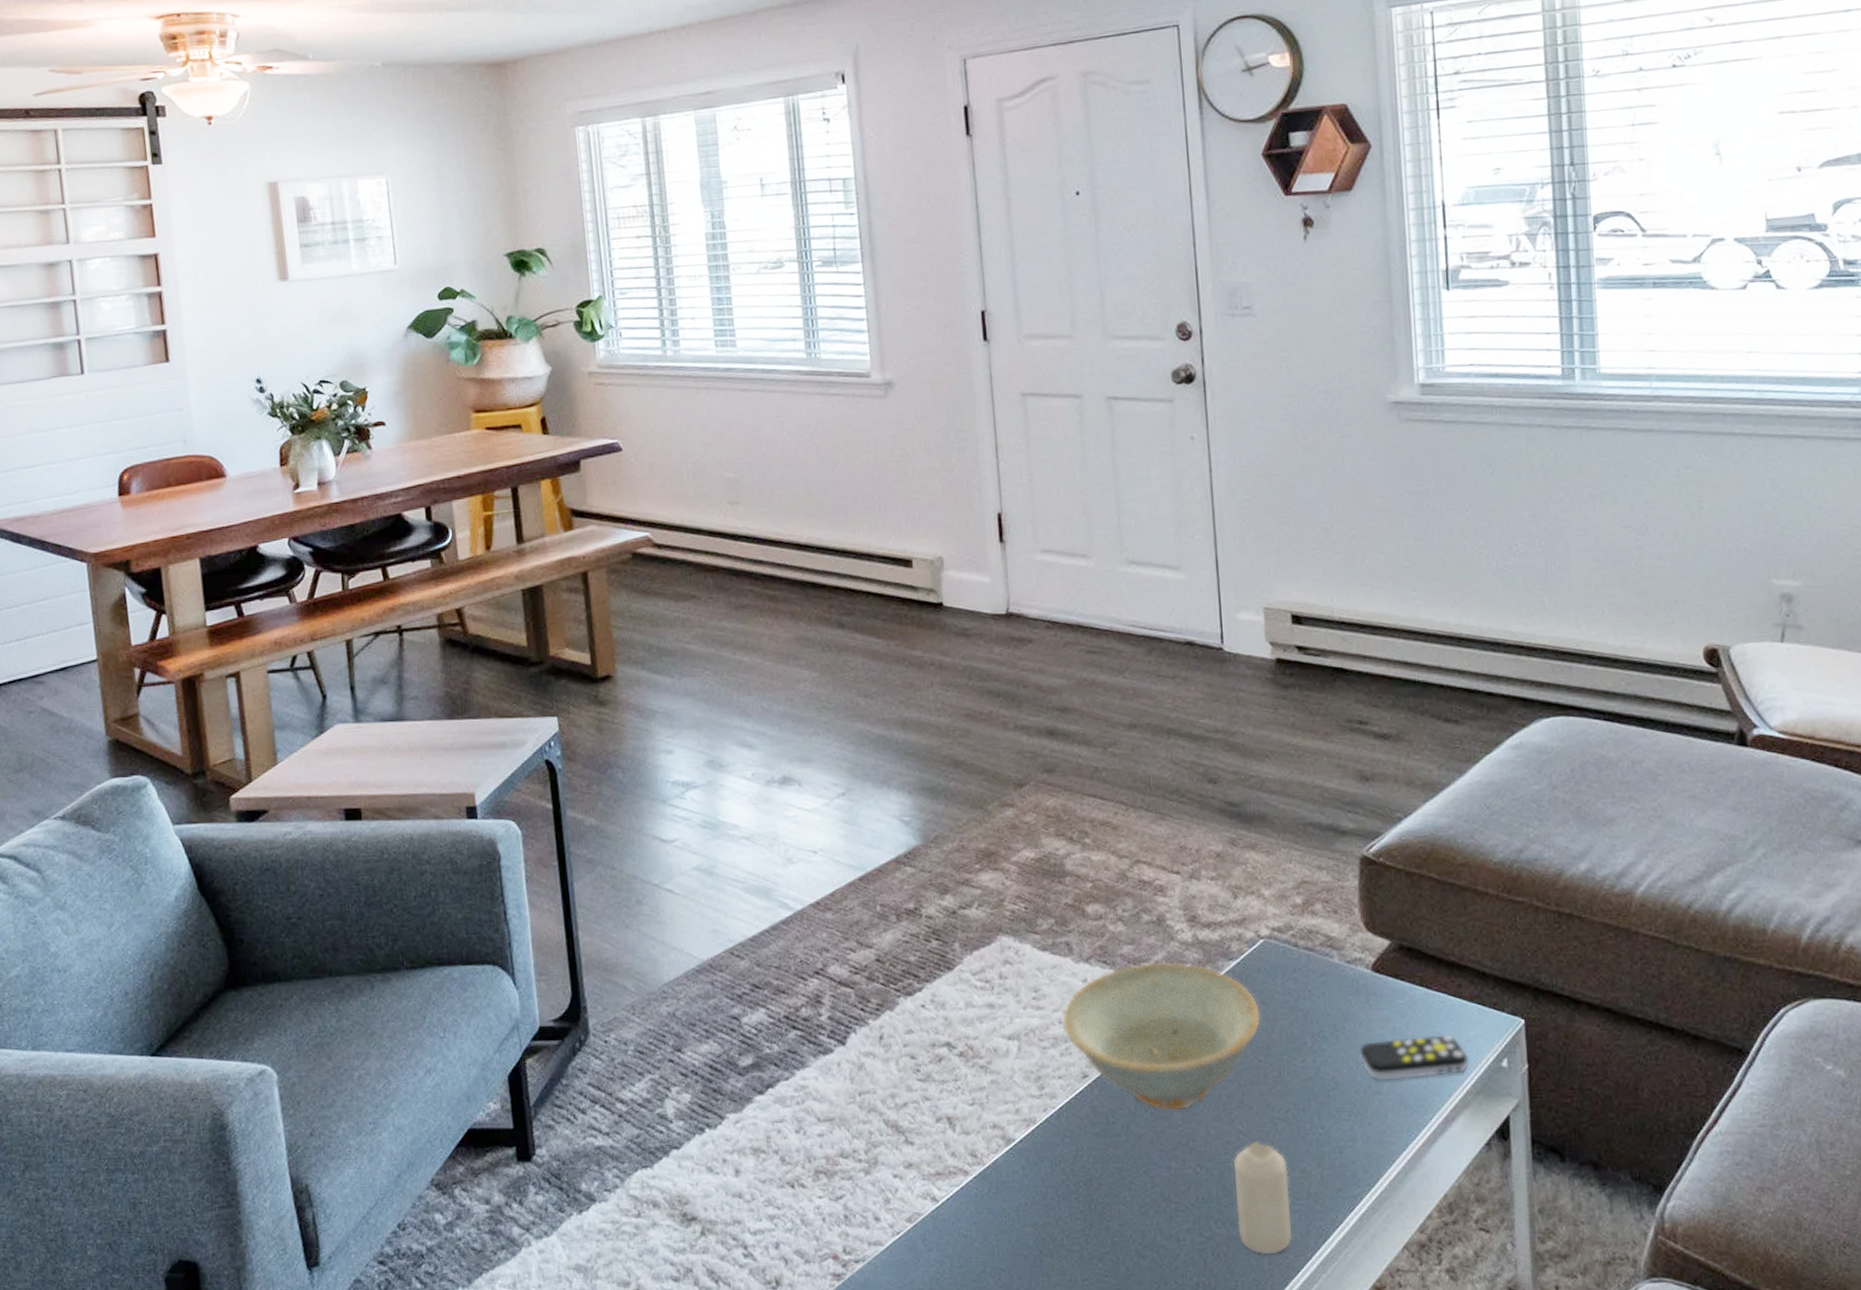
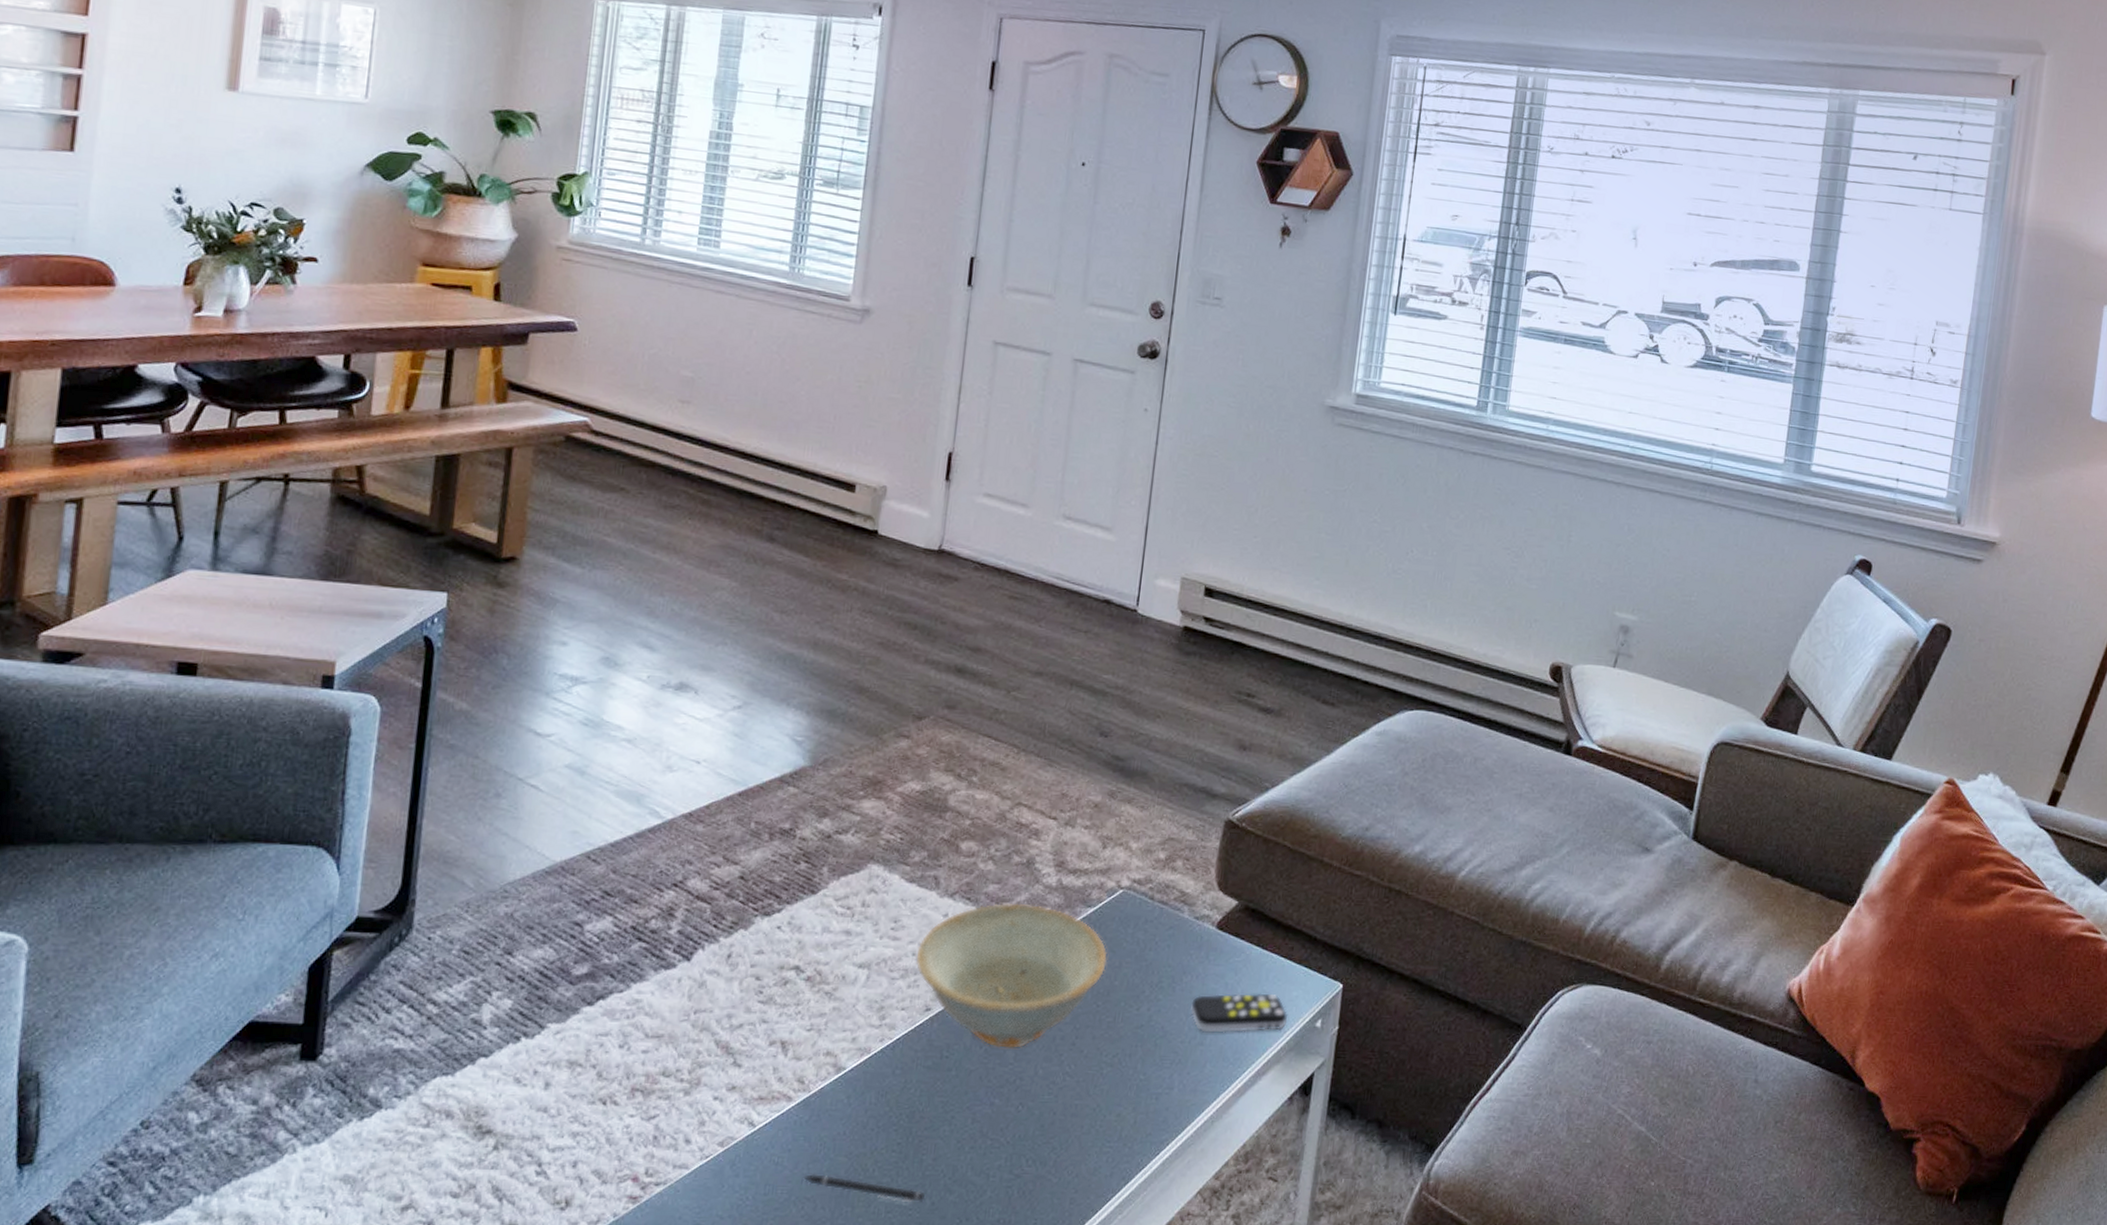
pen: none [994,1244,1119,1270] -> present [803,1173,926,1203]
candle: present [1233,1142,1293,1255] -> none [1046,1084,1105,1195]

